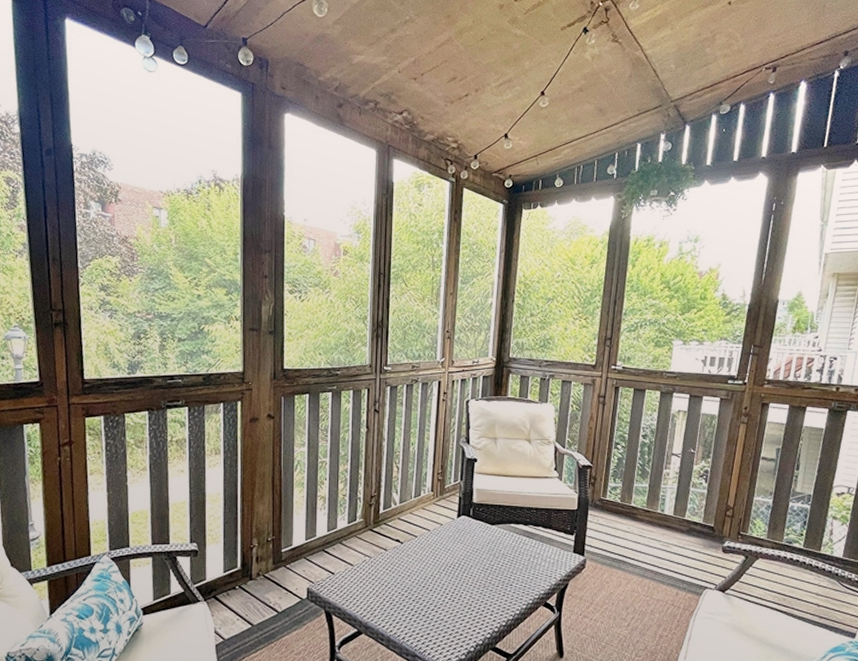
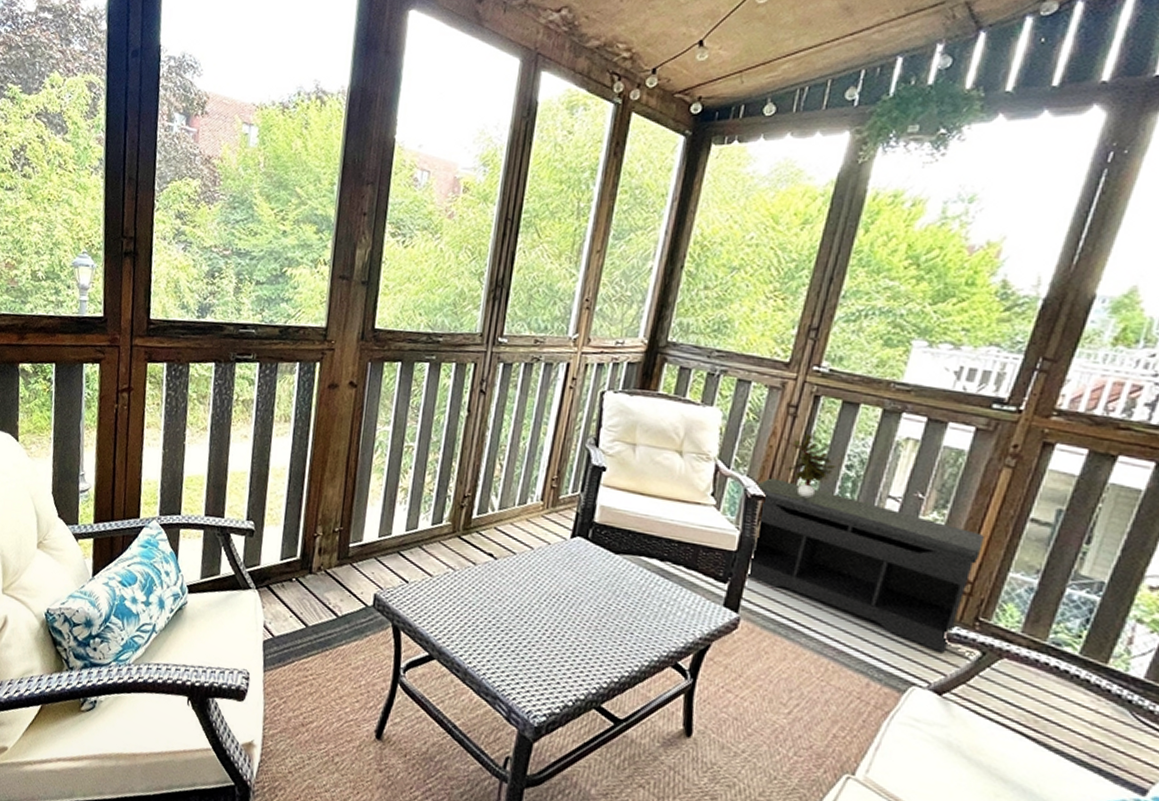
bench: none [583,451,736,562] -> present [748,478,984,654]
potted plant: none [598,414,636,463] -> present [782,432,837,499]

